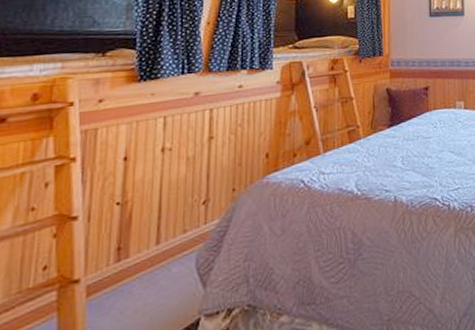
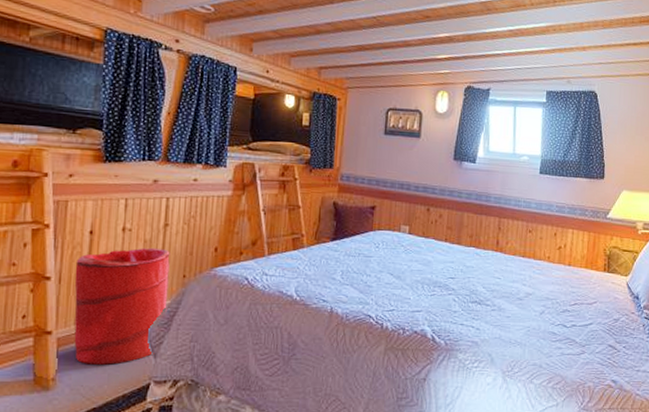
laundry hamper: none [106,164,217,311] -> present [74,247,170,365]

